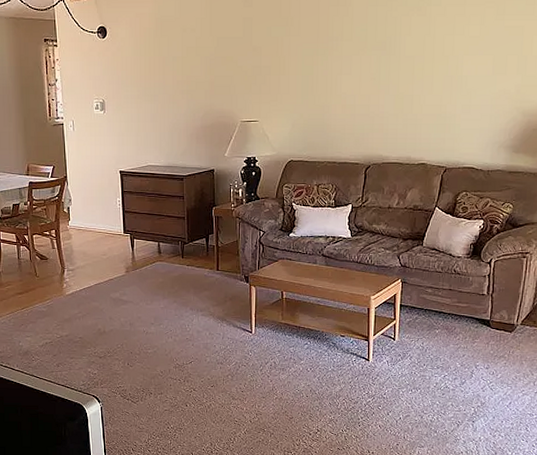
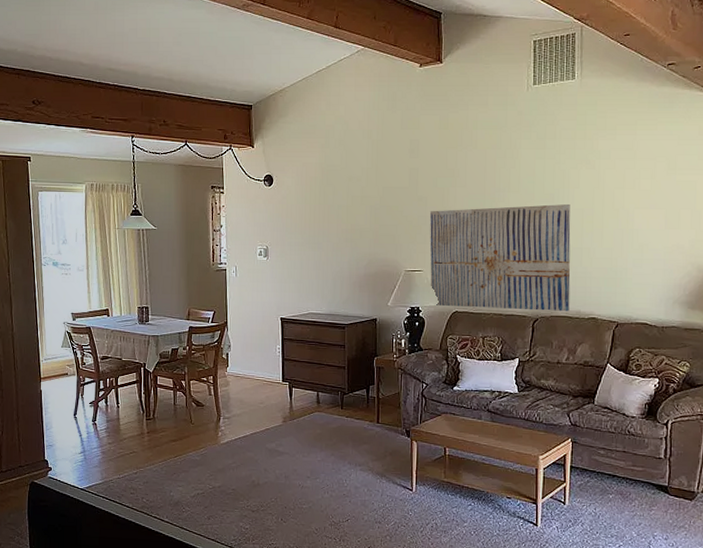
wall art: none [264,52,402,158] -> present [429,204,571,311]

